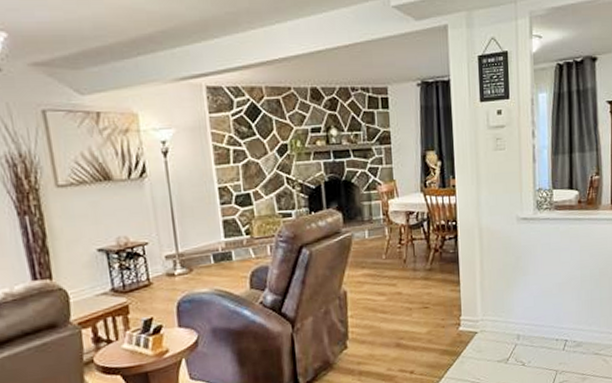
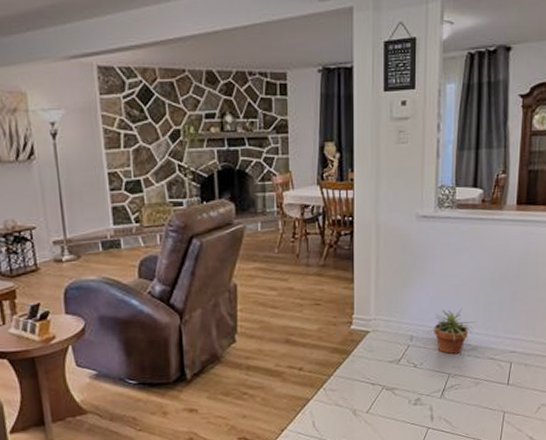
potted plant: none [534,306,580,352] -> present [428,308,476,355]

